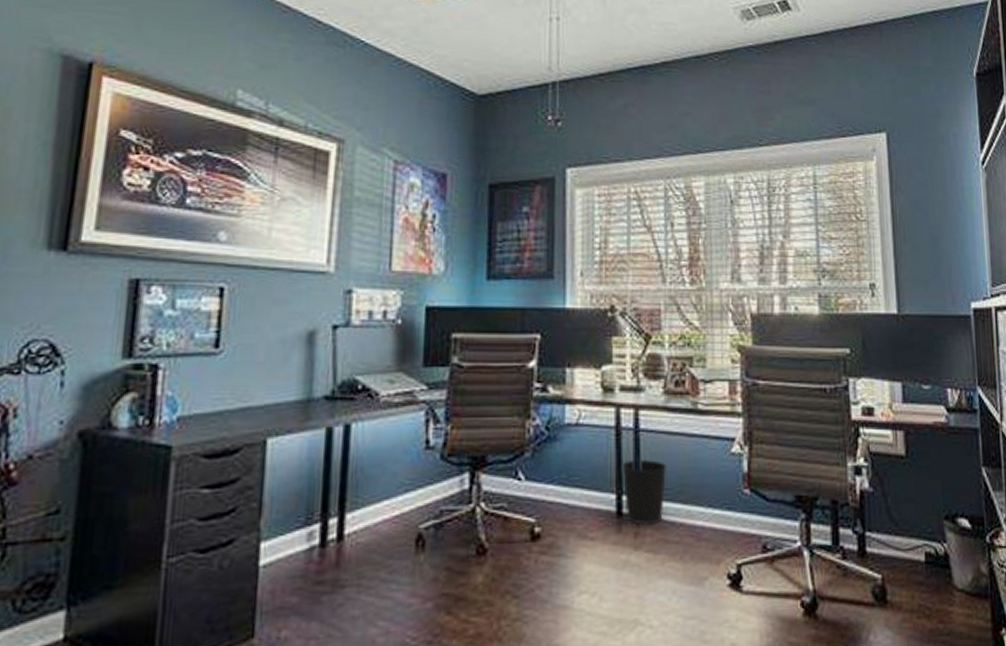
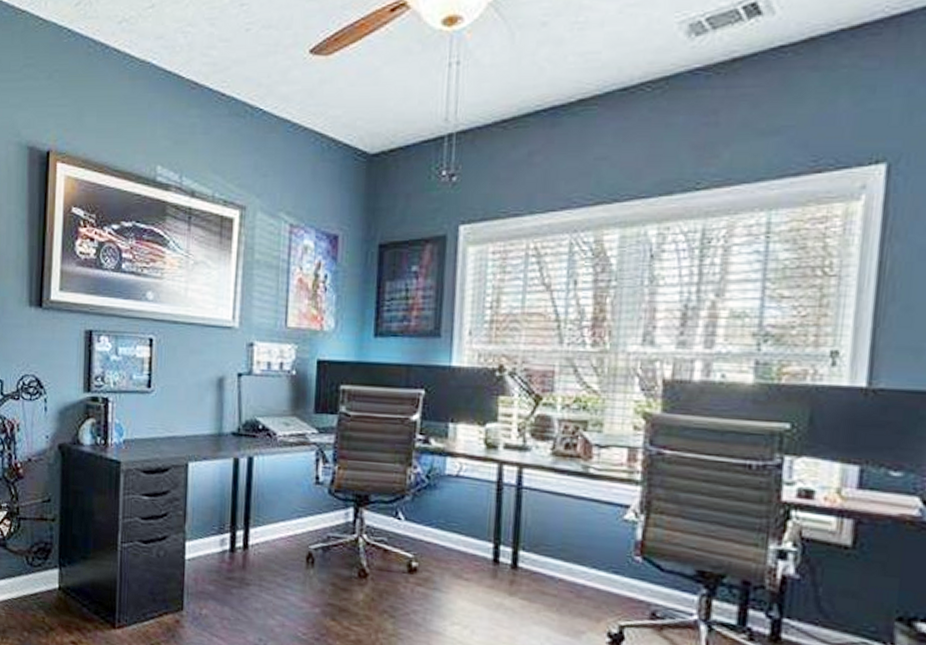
wastebasket: present [622,459,667,525] -> none [501,514,550,576]

